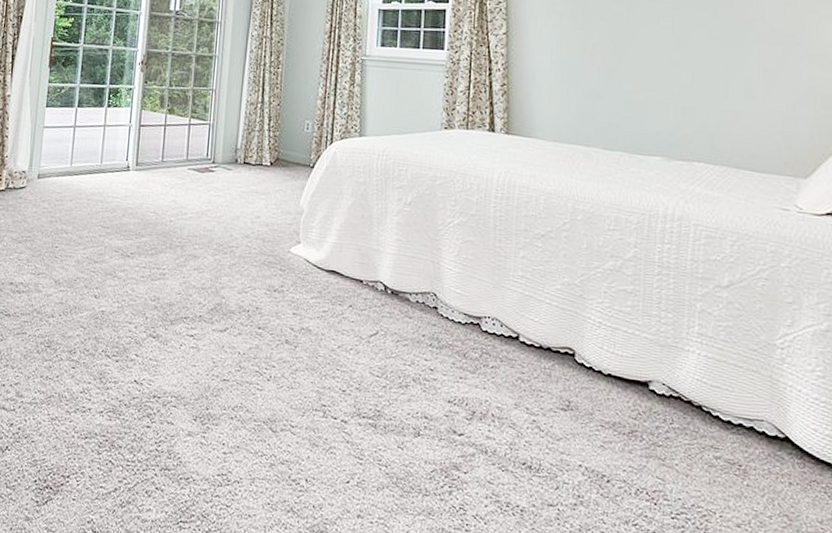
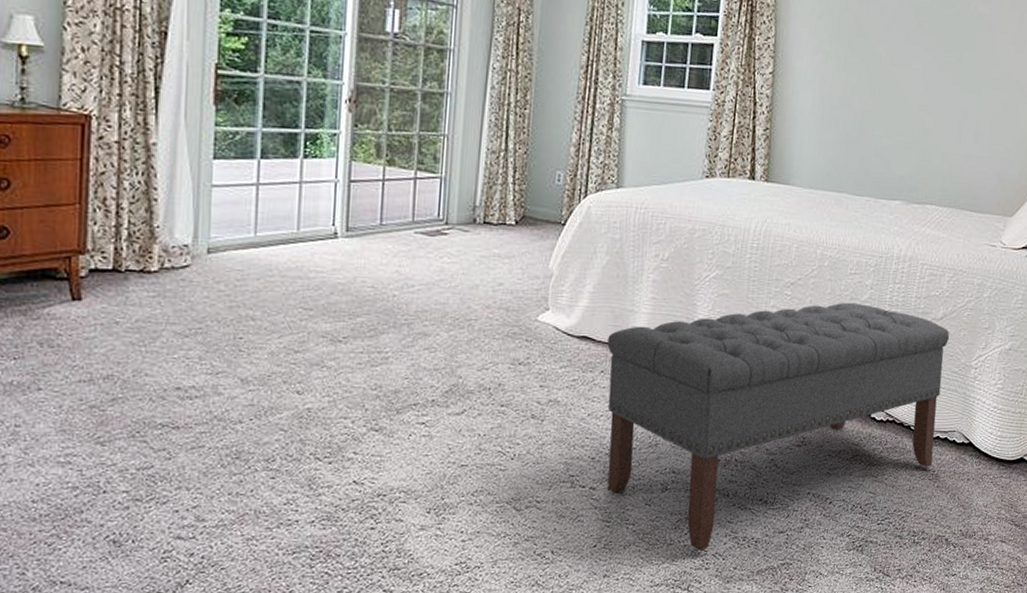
bench: none [355,259,740,509] -> present [607,302,949,551]

